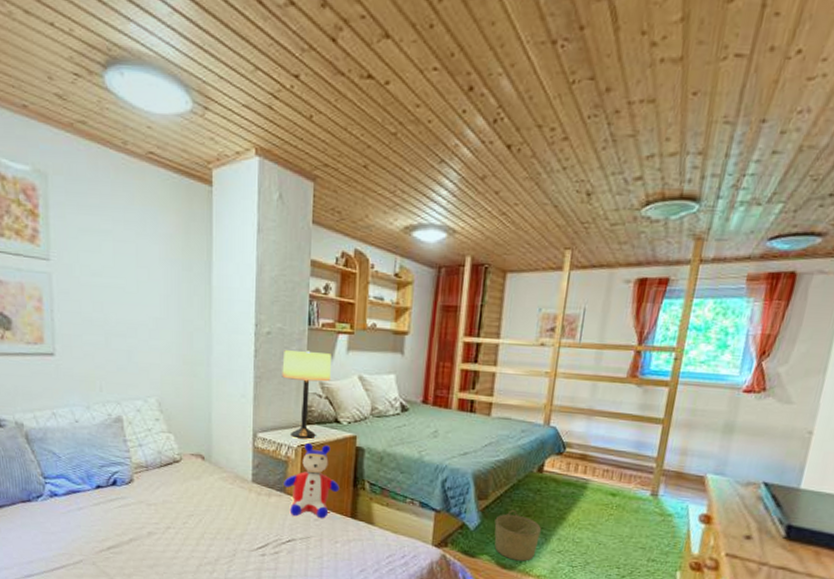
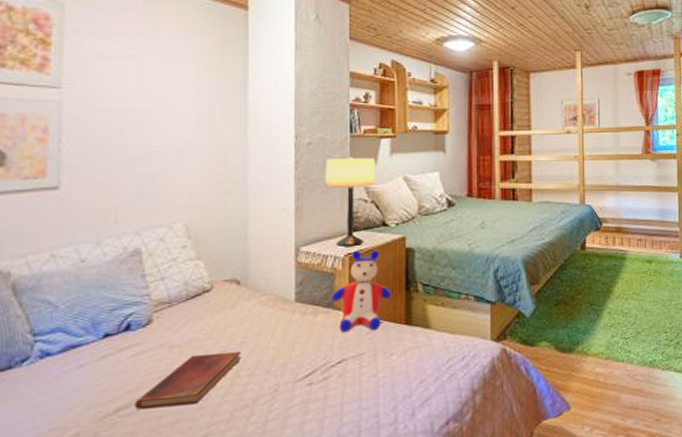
diary: none [122,514,206,554] -> present [135,351,241,410]
basket: present [494,510,541,561] -> none [548,290,592,342]

